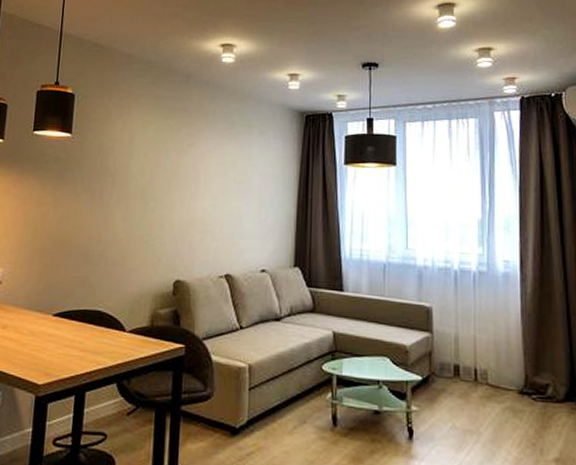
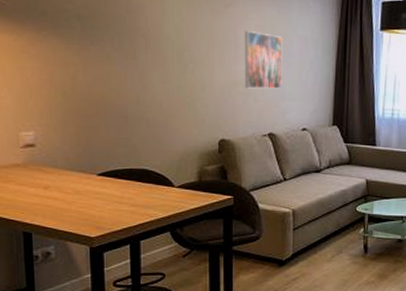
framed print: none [203,169,243,227] -> present [244,31,283,89]

